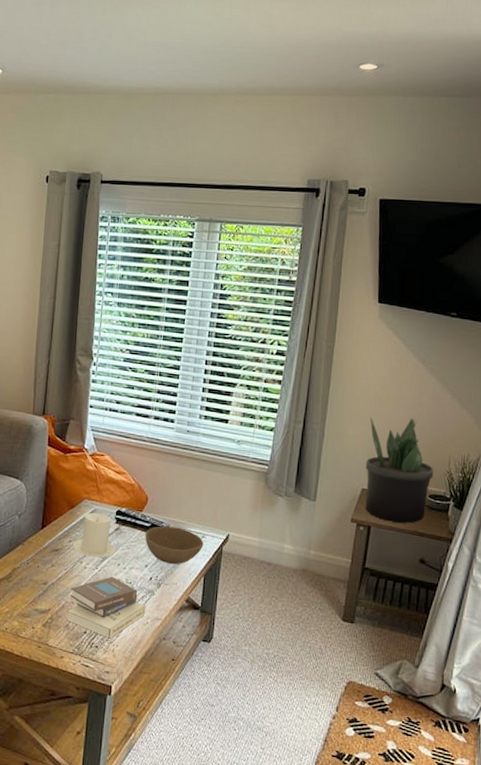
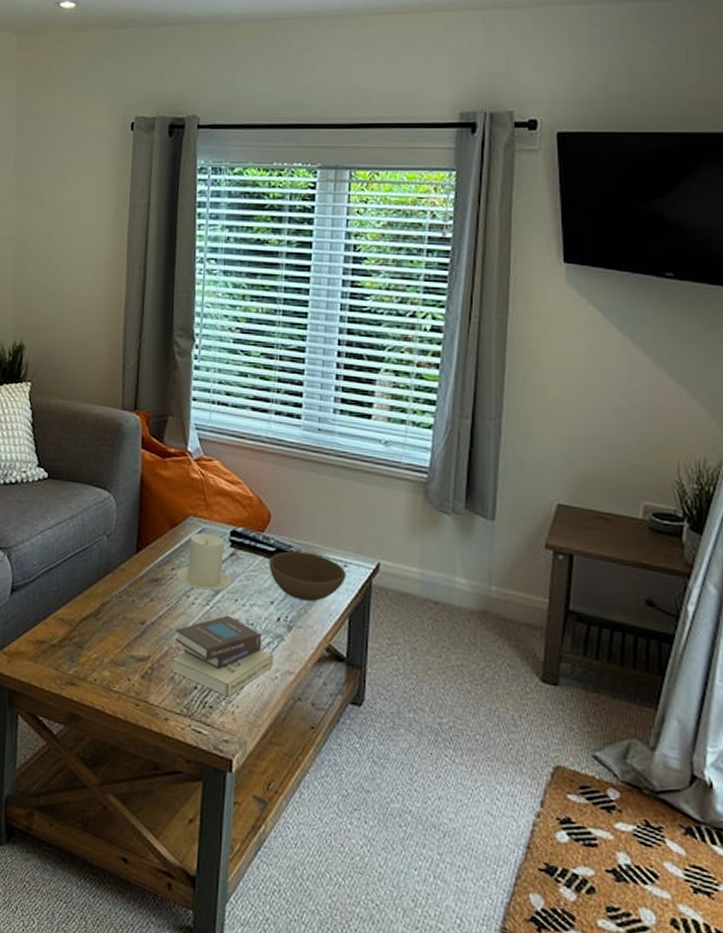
planter: present [365,417,434,523] -> none [561,410,657,551]

